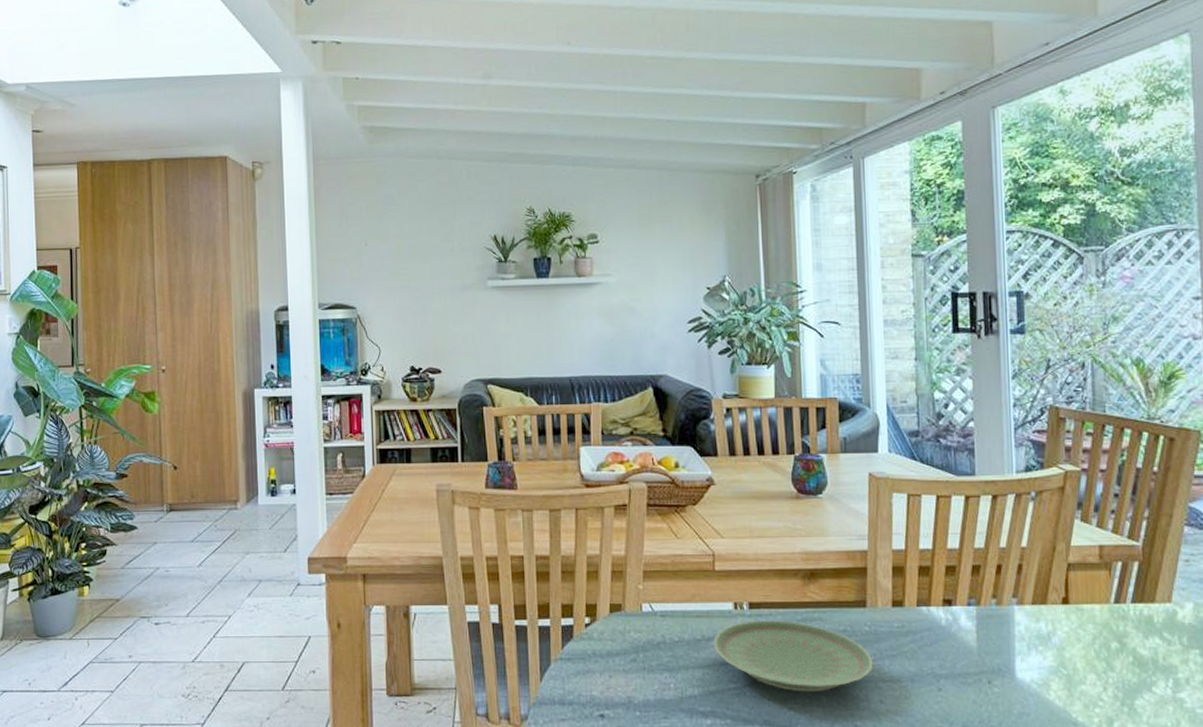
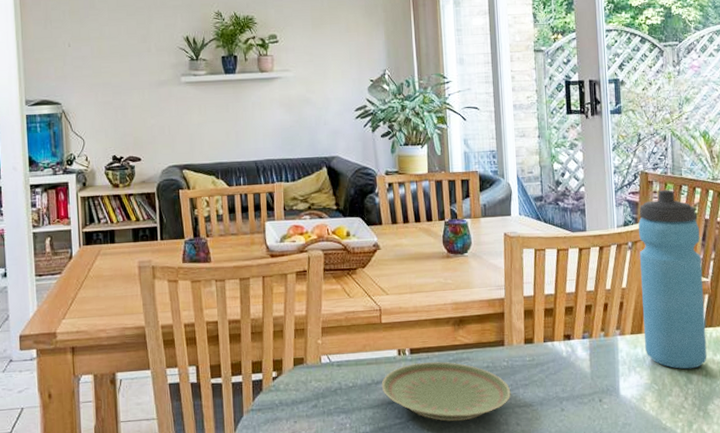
water bottle: none [1045,428,1136,653] -> present [638,189,707,370]

